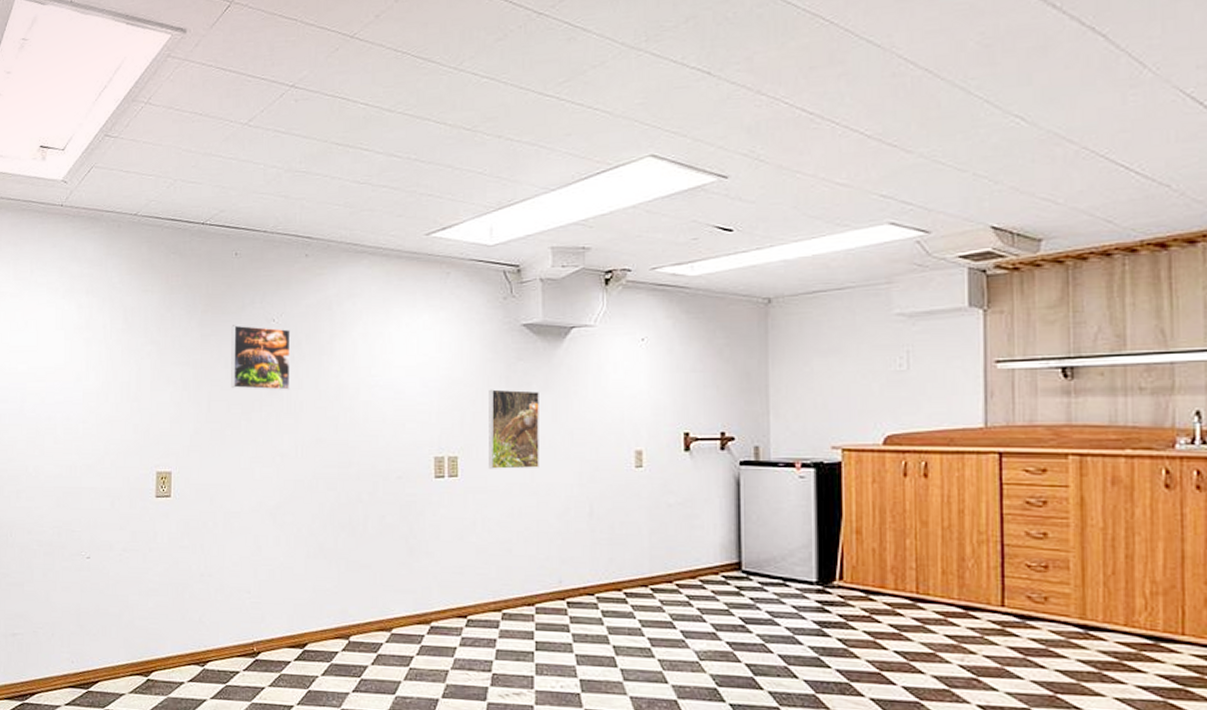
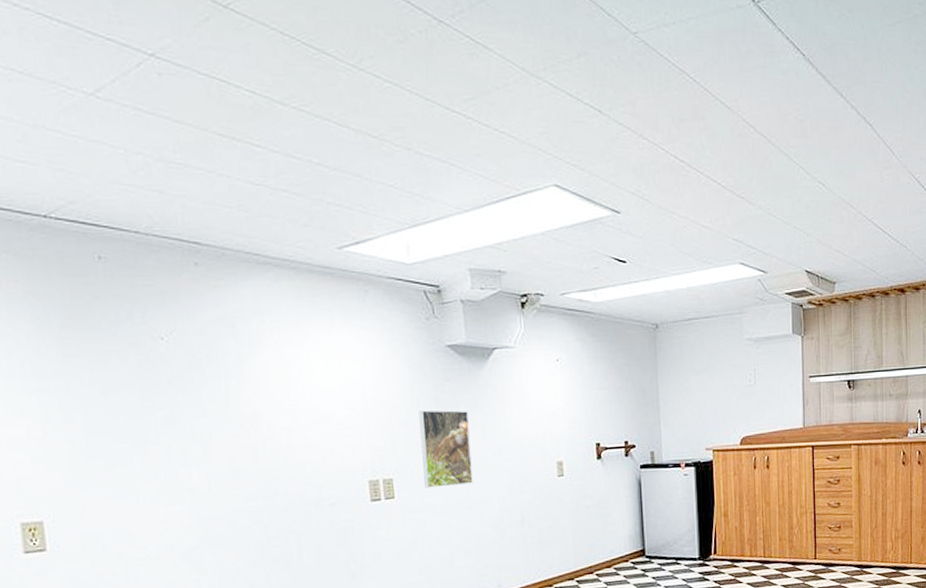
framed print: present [231,325,291,390] -> none [105,343,194,419]

